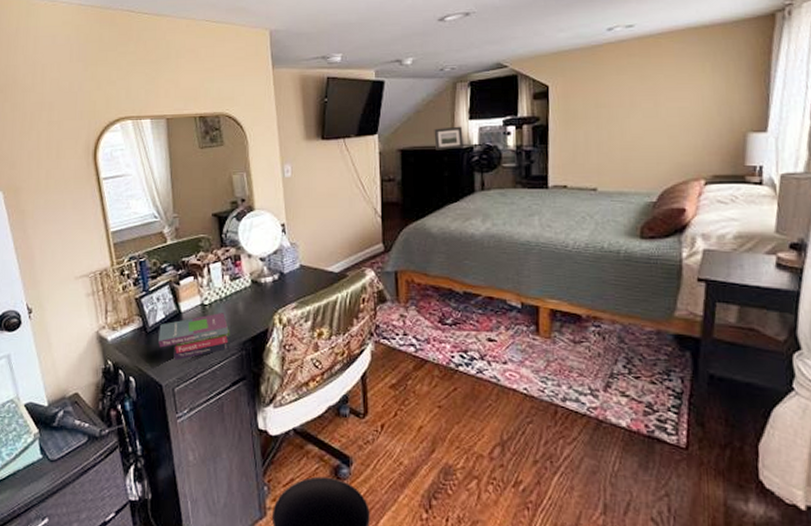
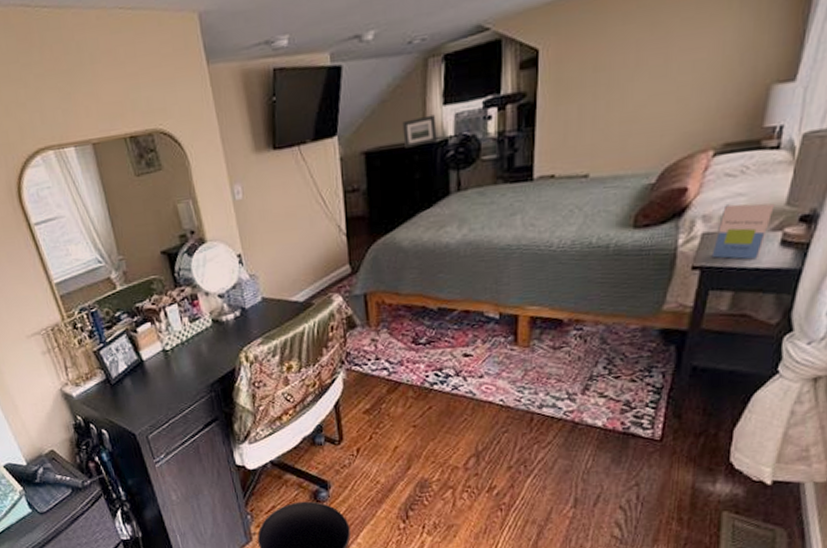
books: present [158,313,230,360] -> none [123,357,199,409]
book: none [714,227,766,278] -> present [711,203,775,260]

